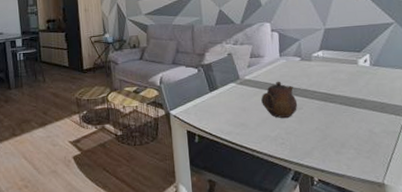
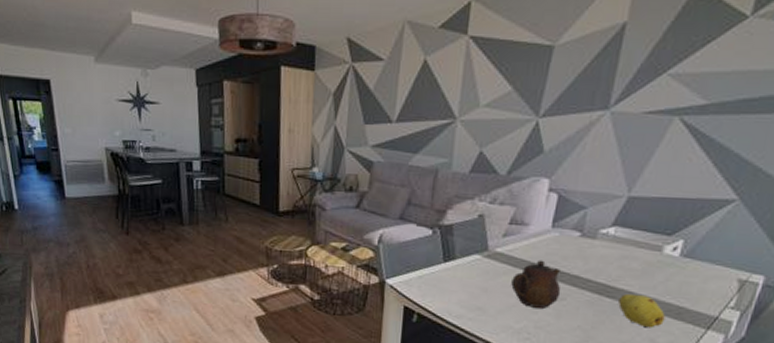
fruit: none [339,97,375,122] -> present [618,293,665,328]

